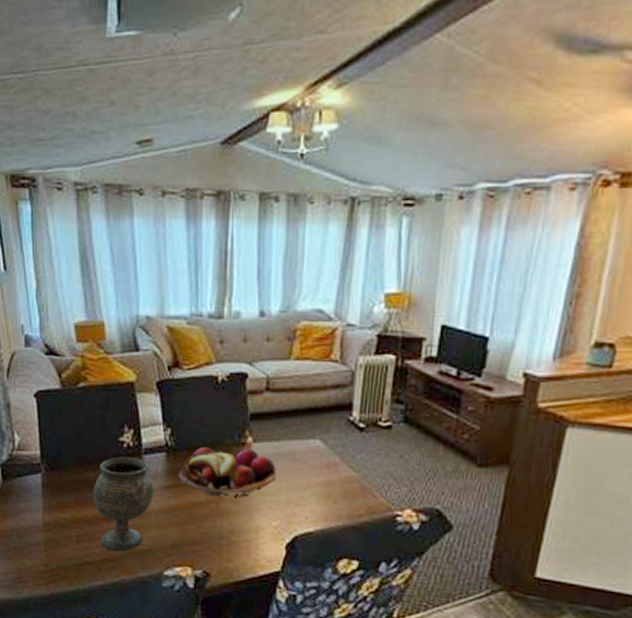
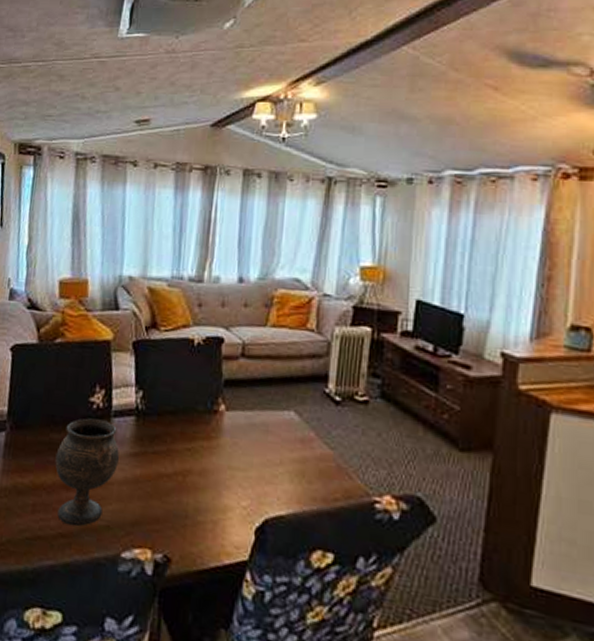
fruit basket: present [178,447,277,498] -> none [146,413,249,472]

